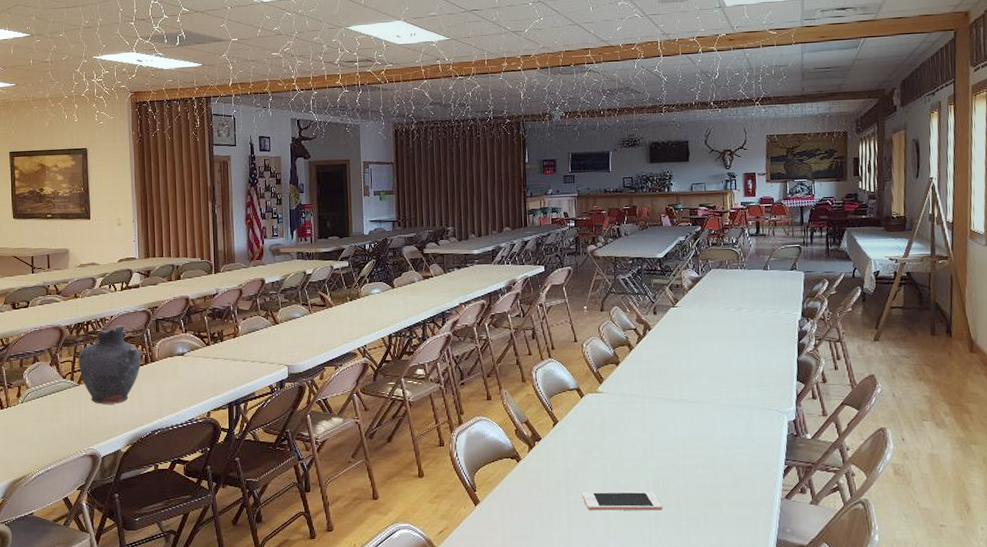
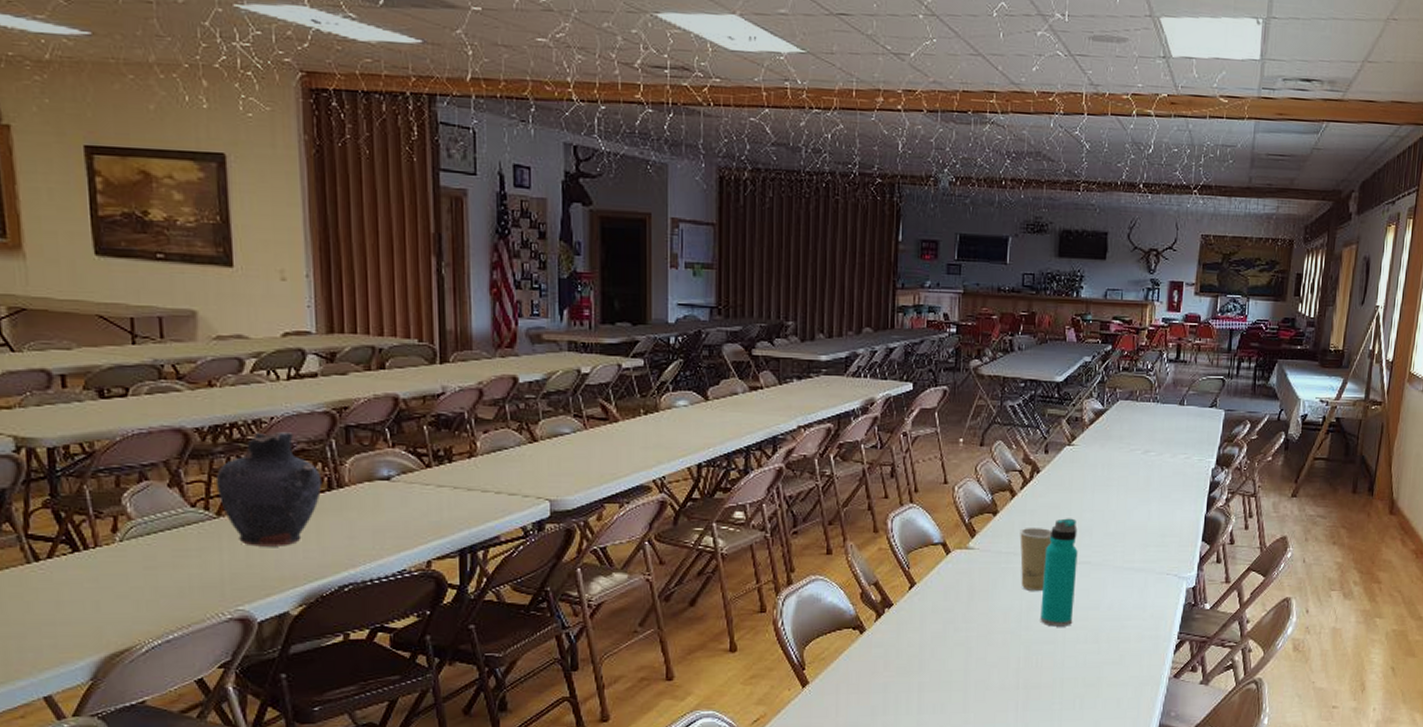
cell phone: present [582,491,662,511] -> none [938,670,1033,693]
paper cup: none [639,374,667,427] -> present [1020,528,1052,592]
water bottle: none [661,365,691,455] -> present [1040,518,1078,627]

